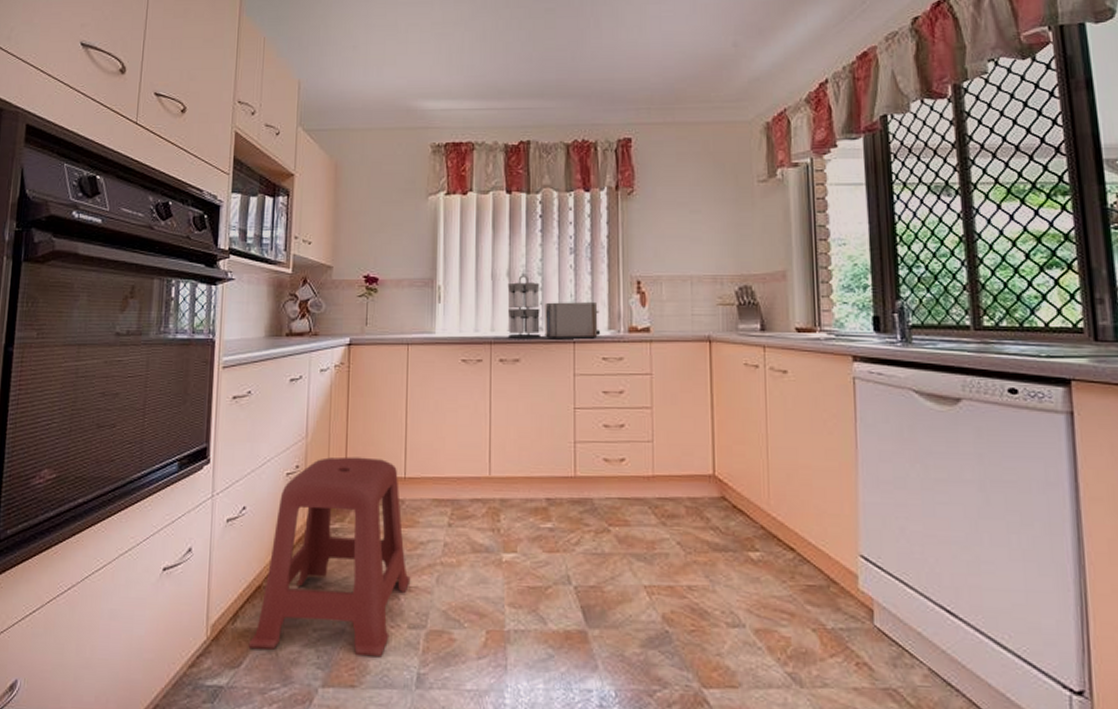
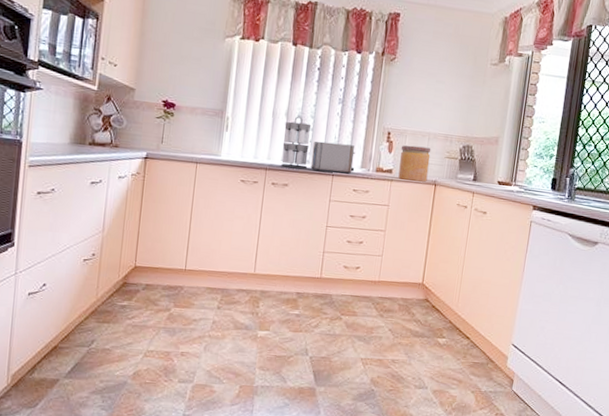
step stool: present [248,456,411,658] -> none [44,249,184,403]
jar: none [656,294,698,340] -> present [398,145,431,182]

